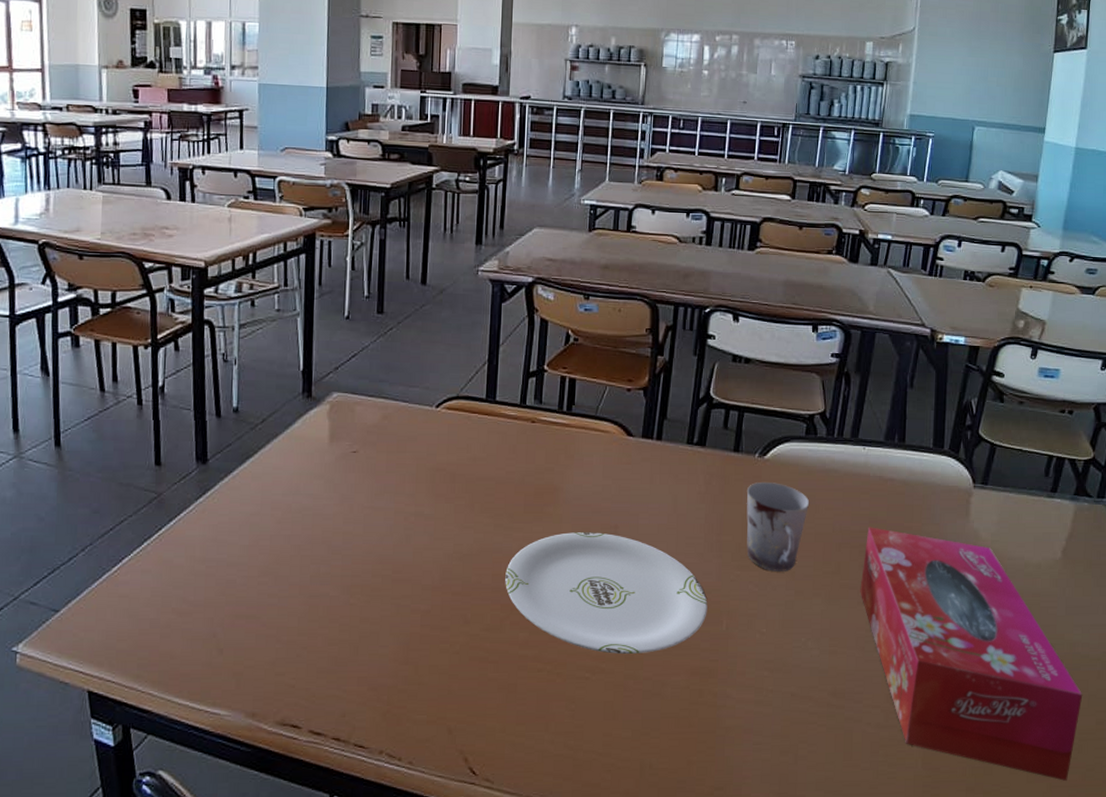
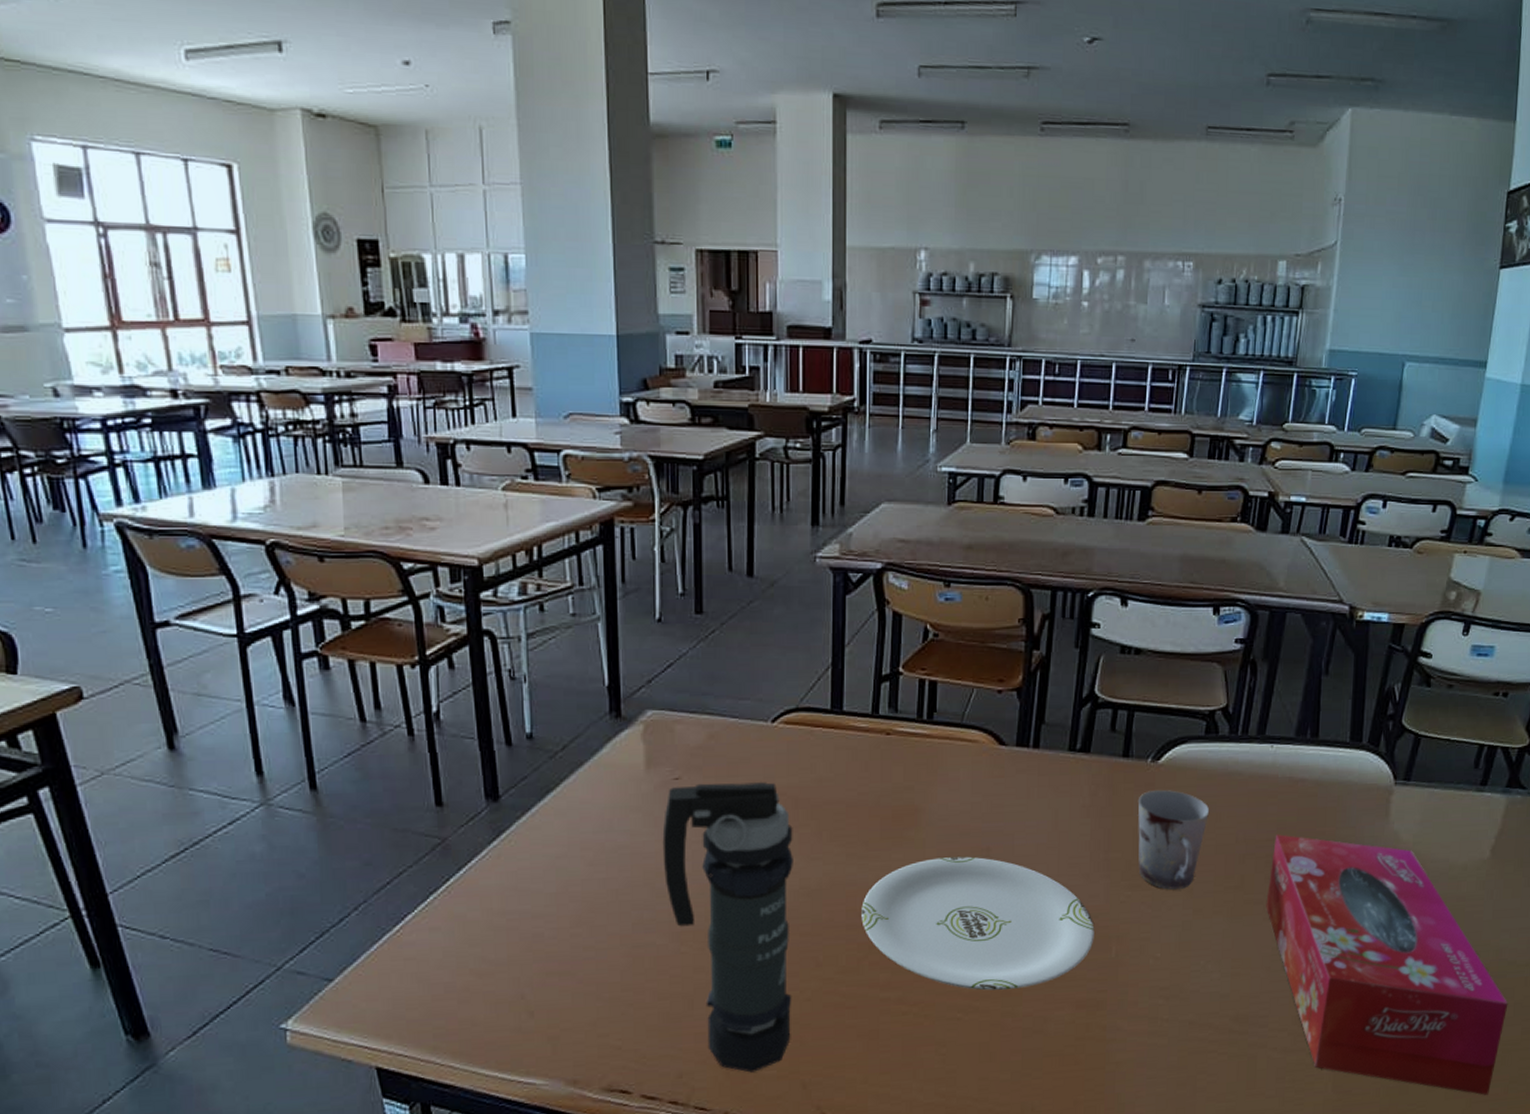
smoke grenade: none [339,457,450,716] -> present [662,782,793,1073]

